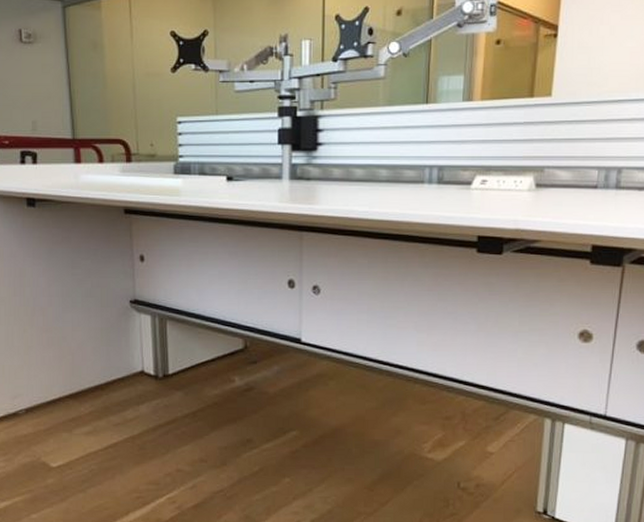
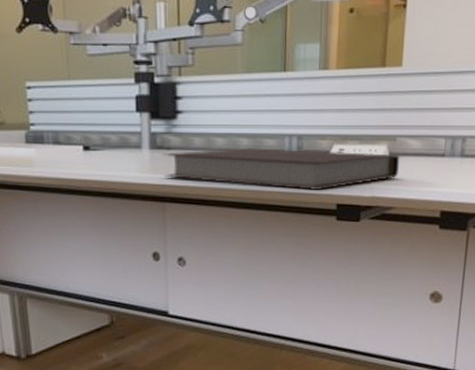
notebook: none [302,179,548,221] -> present [163,148,400,190]

